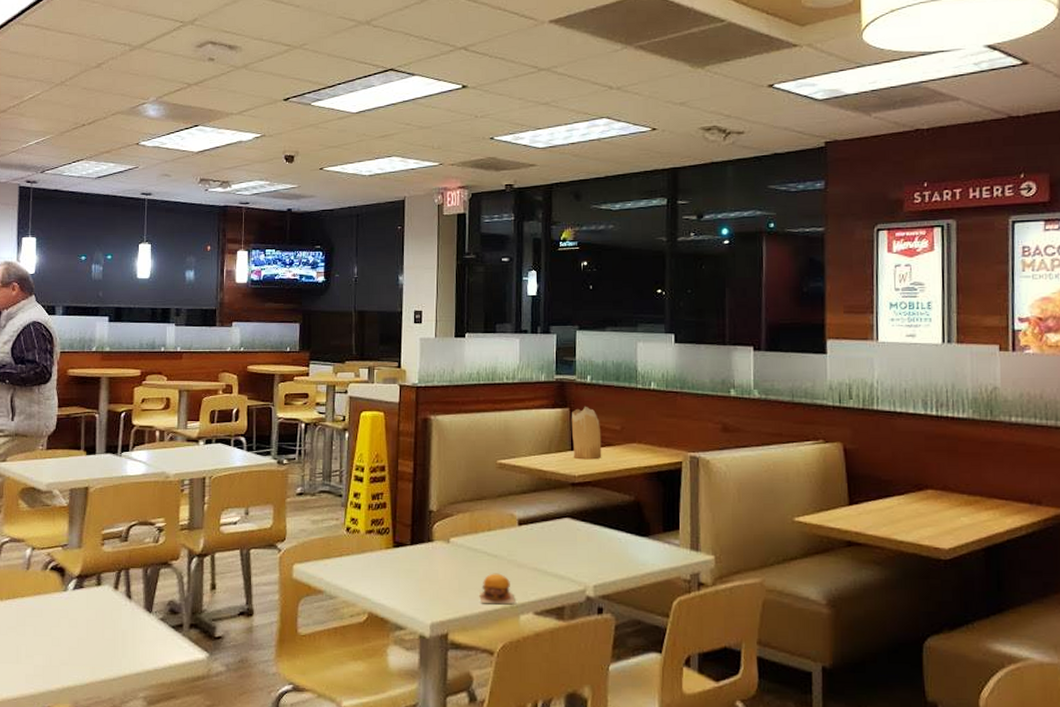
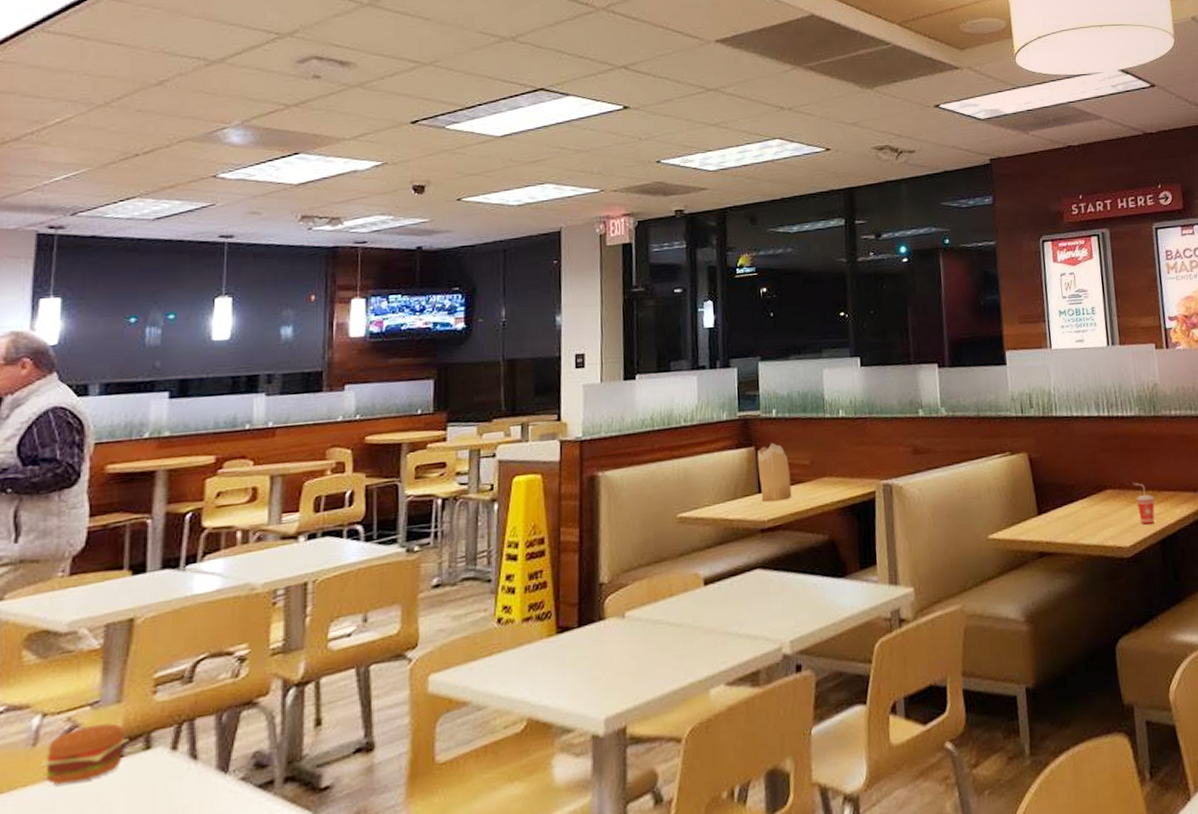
hamburger: none [31,562,87,601] -> present [38,723,130,785]
hamburger: present [479,573,517,605] -> none [662,644,706,684]
beverage cup: none [958,485,983,530] -> present [1132,482,1155,525]

